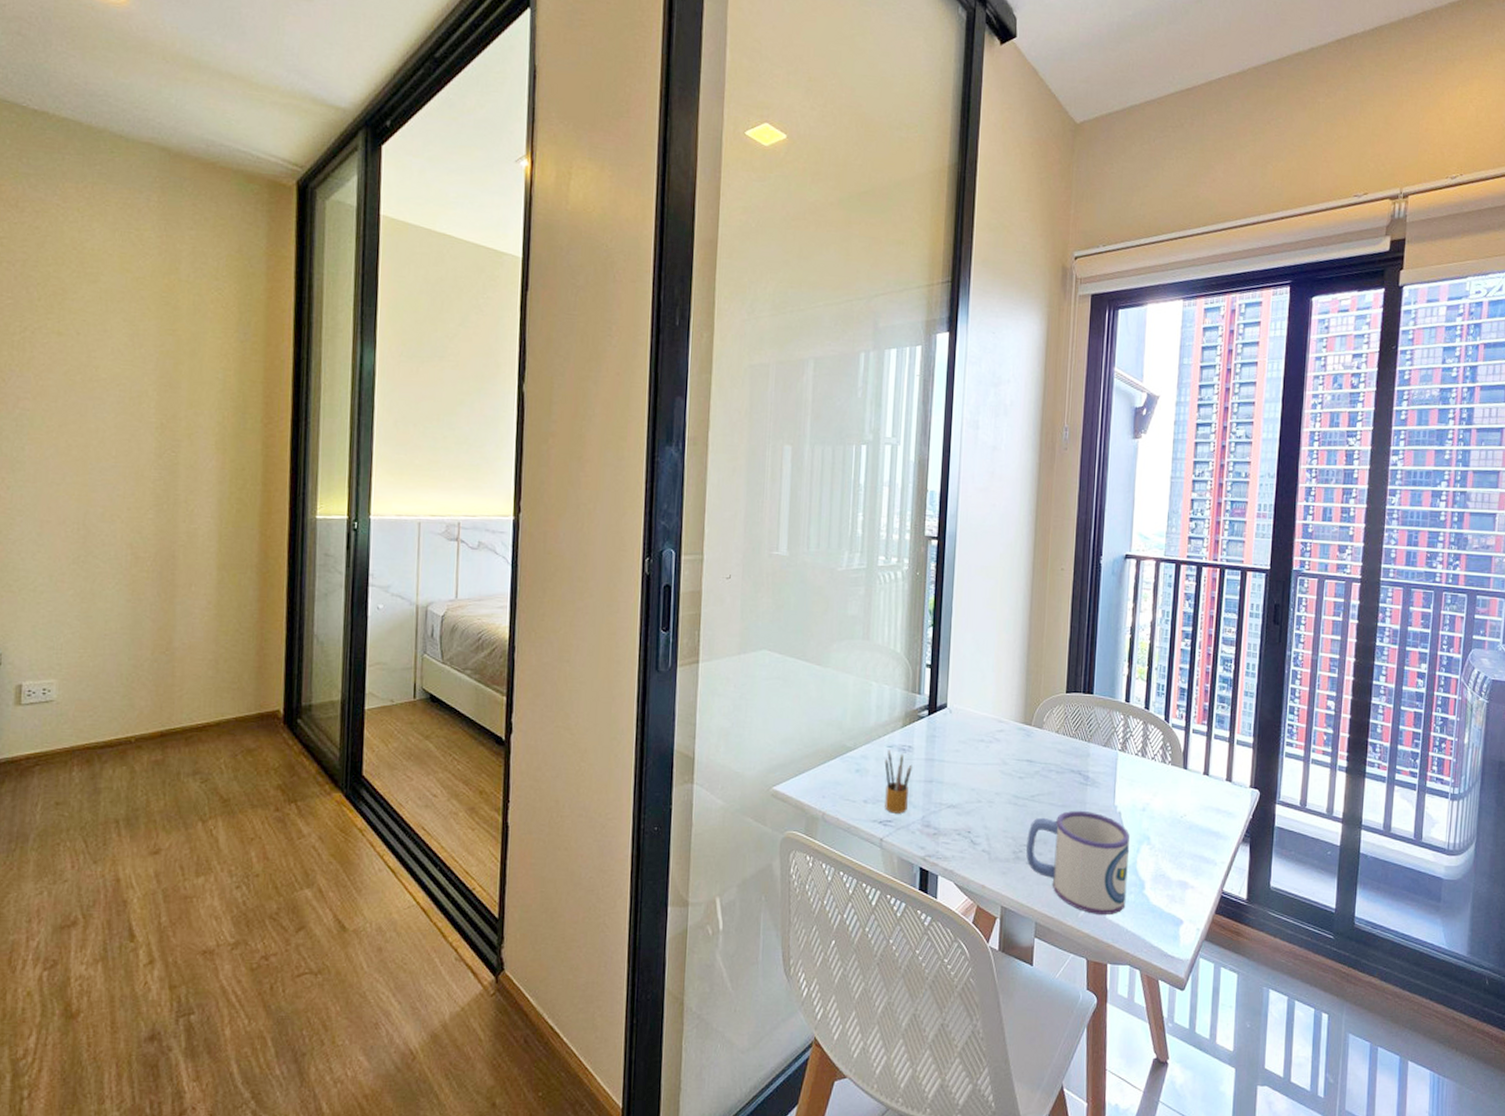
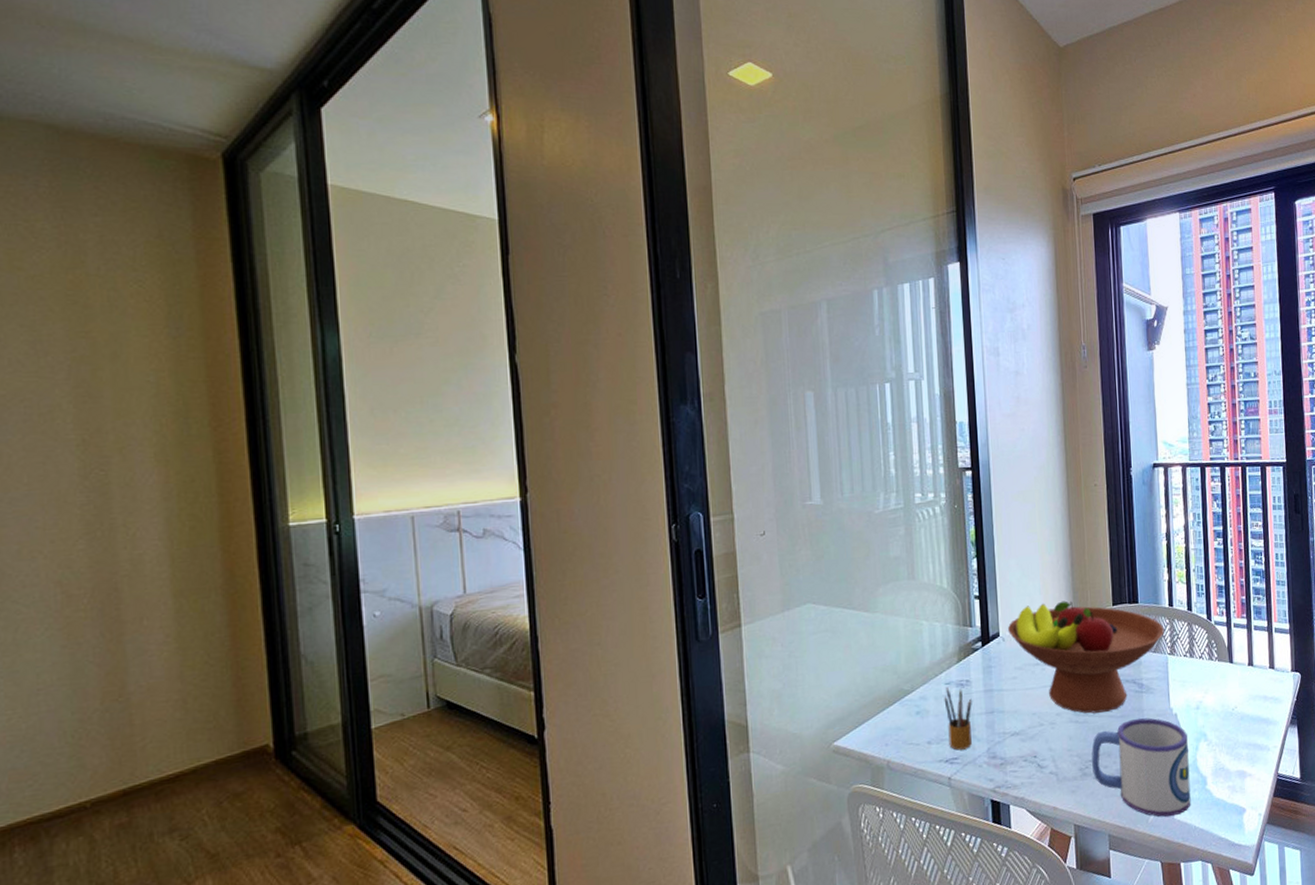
fruit bowl: none [956,680,1118,799] -> present [1008,601,1165,714]

